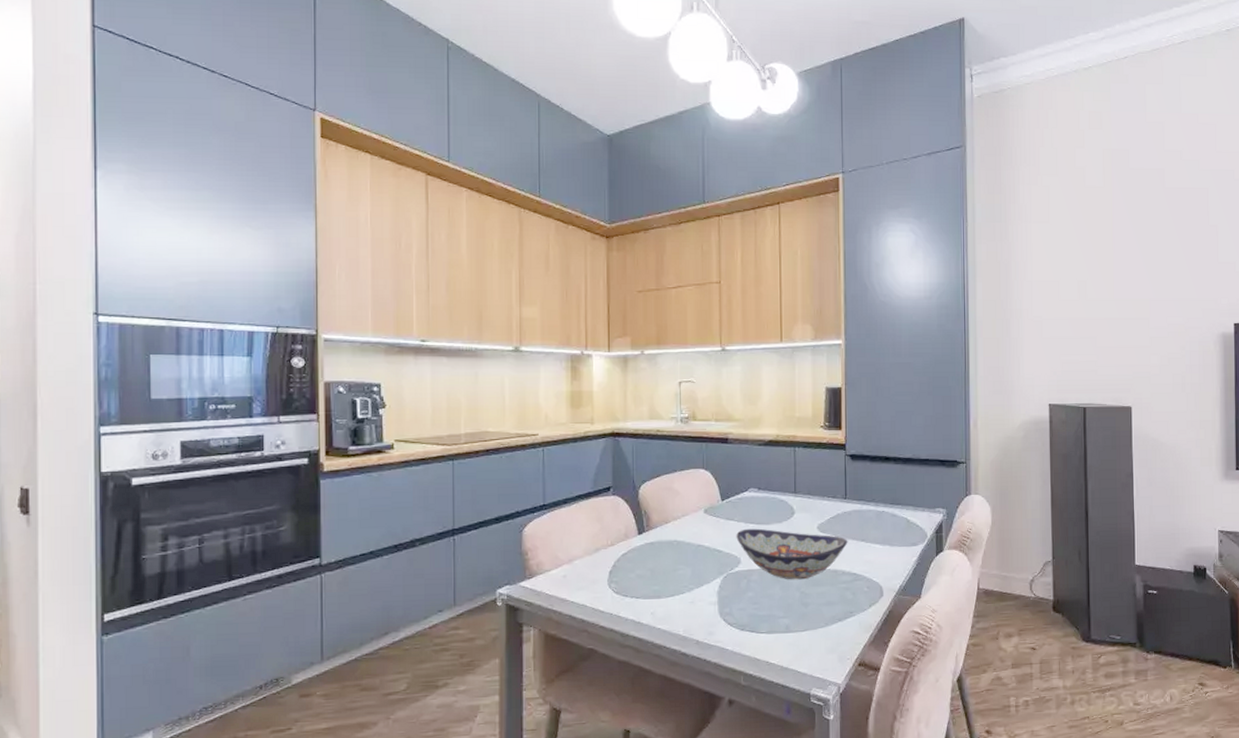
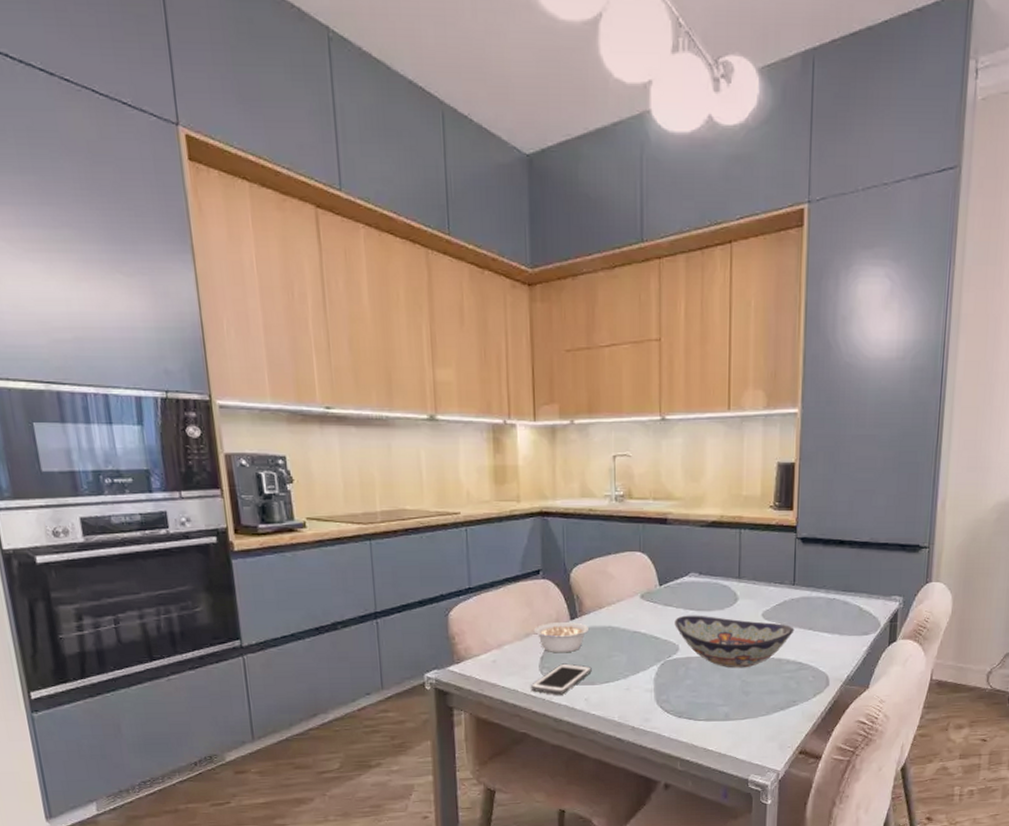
cell phone: none [598,577,658,609] -> present [530,663,592,695]
legume: none [603,537,656,568] -> present [533,622,590,653]

